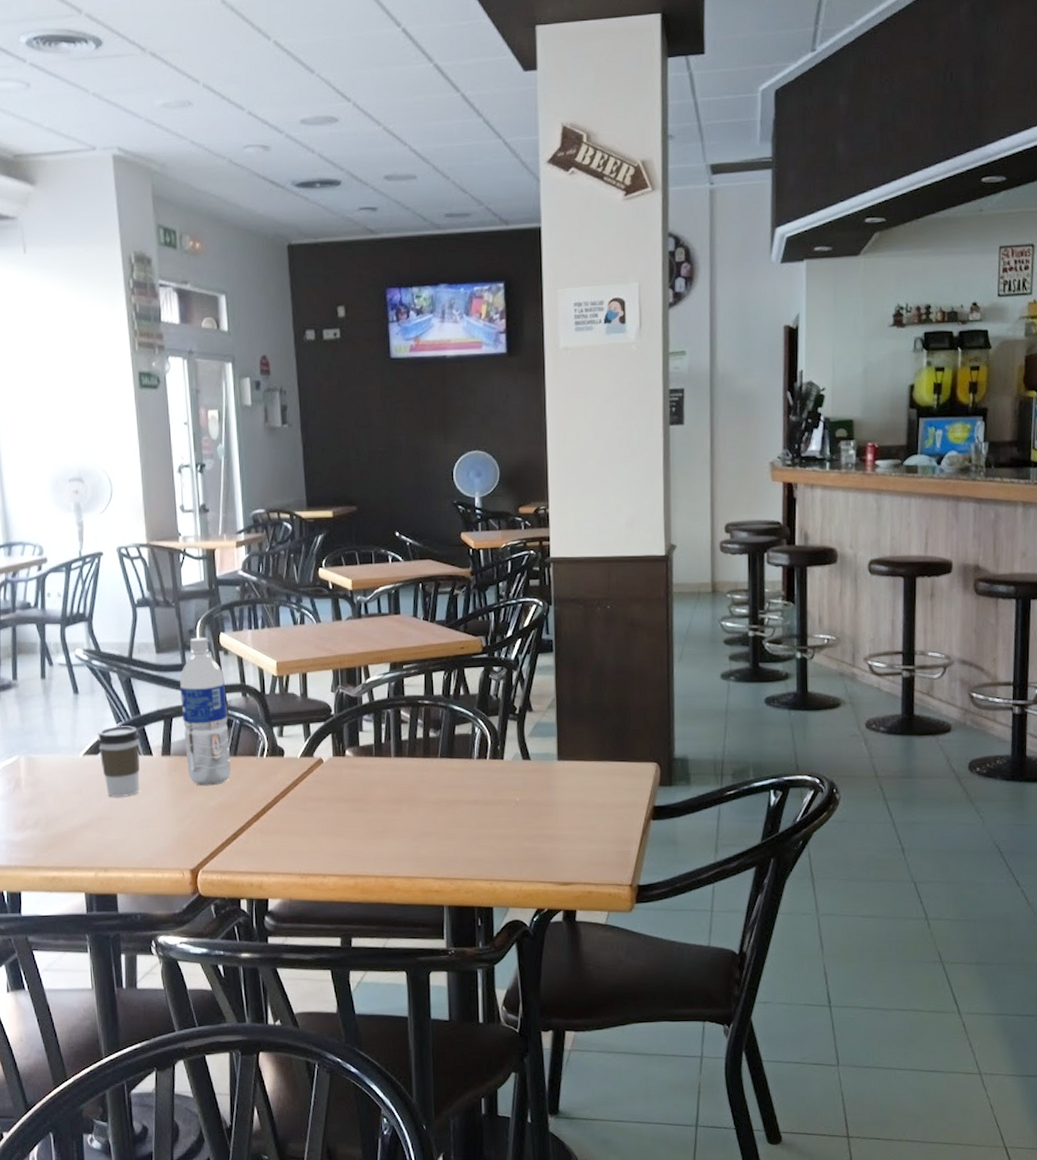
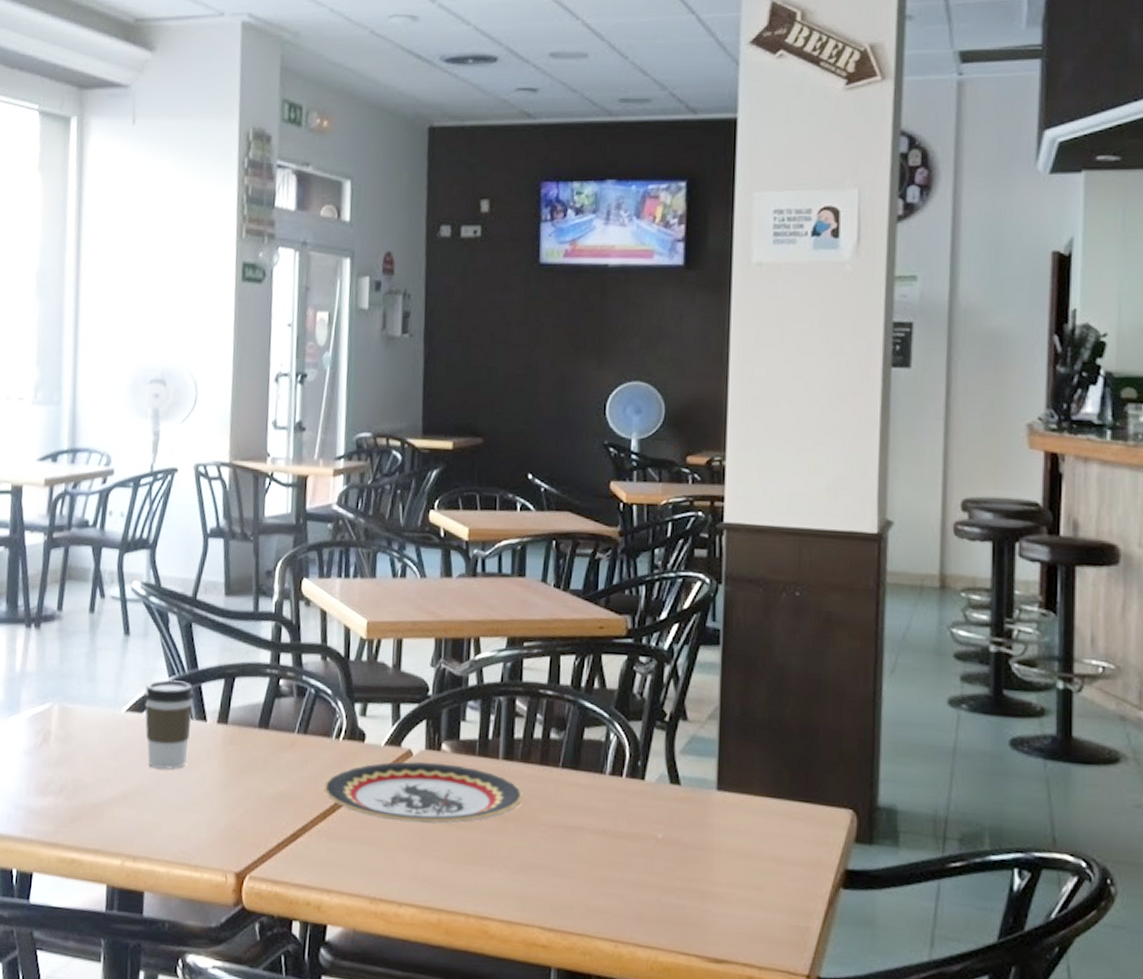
water bottle: present [180,637,231,786] -> none [246,581,303,769]
plate: none [255,765,413,814] -> present [324,761,524,824]

